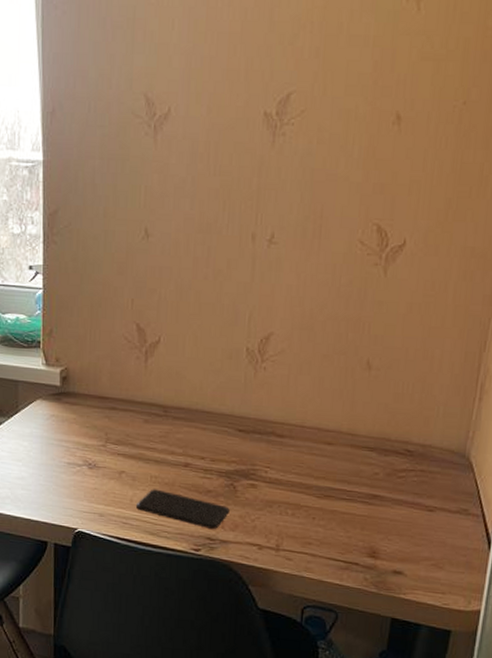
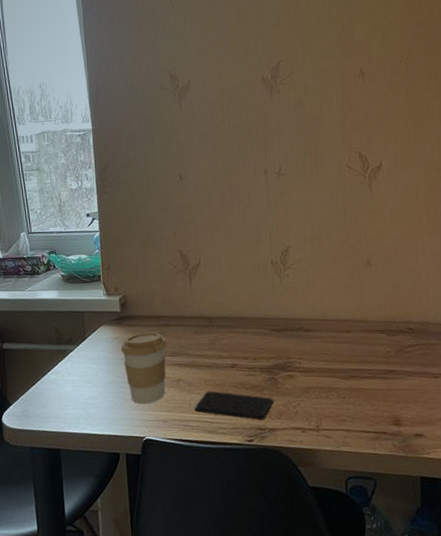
coffee cup: none [57,413,112,494] -> present [120,332,167,404]

